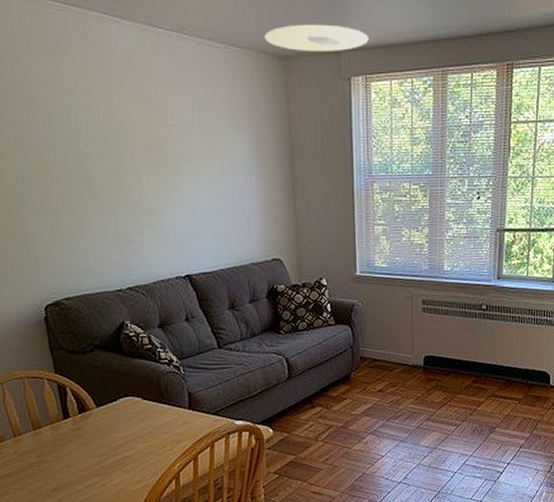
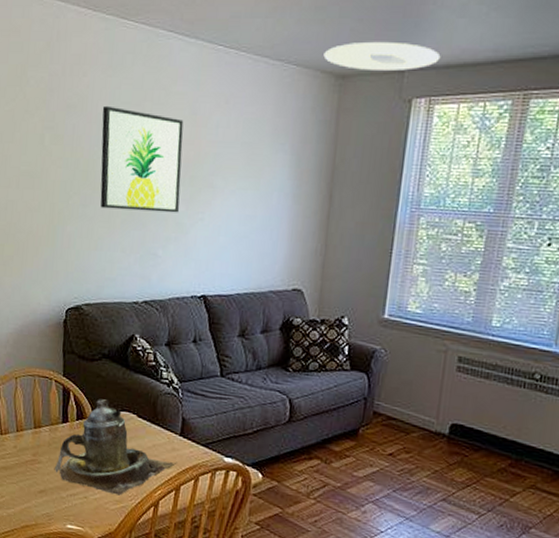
wall art: none [43,93,149,200] -> present [100,105,184,213]
teapot: none [63,388,192,477] -> present [54,399,179,496]

